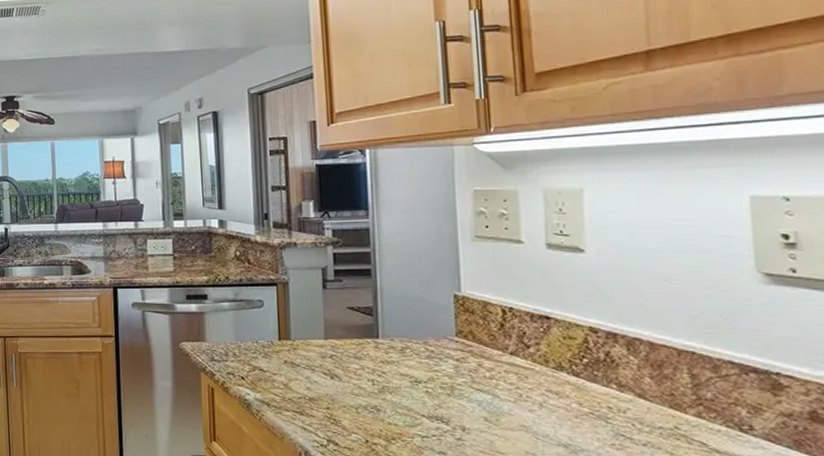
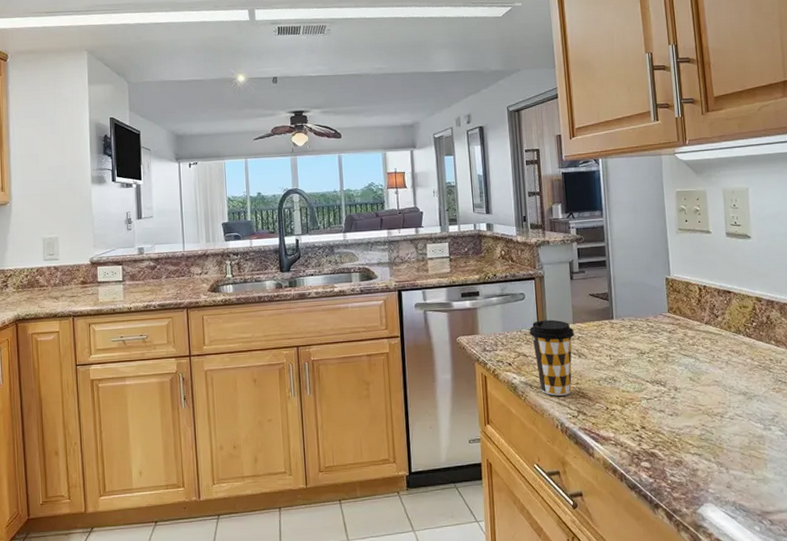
coffee cup: none [268,332,327,420] -> present [529,319,575,396]

